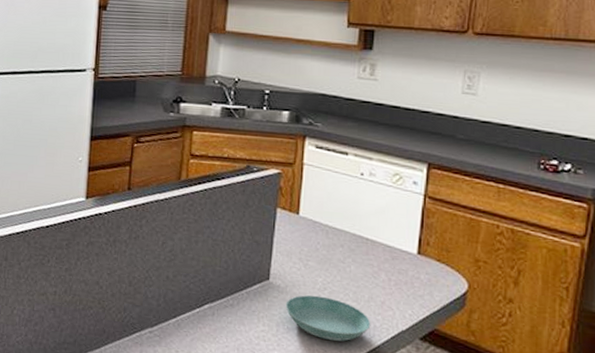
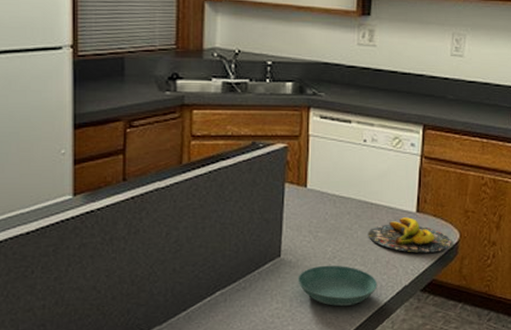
banana: none [362,258,458,300] -> present [368,217,451,253]

